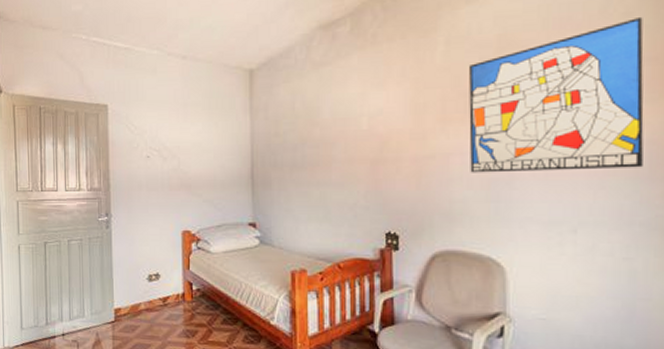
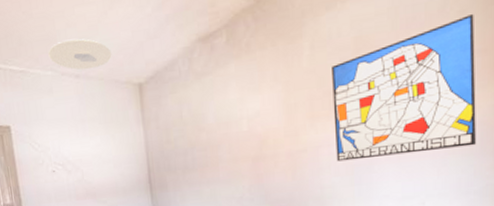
ceiling light: none [156,18,224,52] -> present [48,38,112,70]

